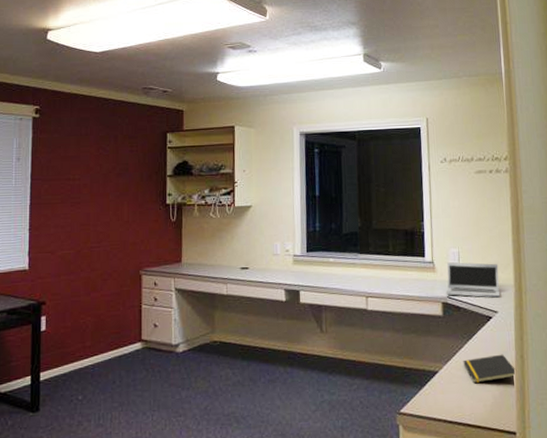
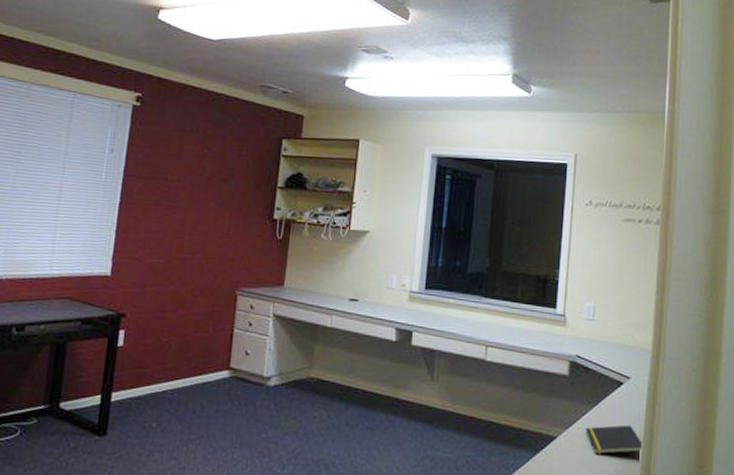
laptop: present [446,262,501,298] -> none [575,317,637,362]

